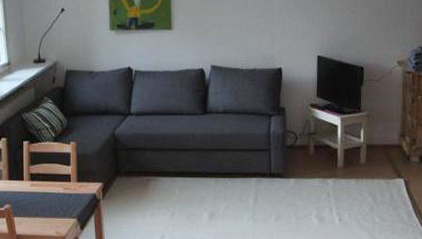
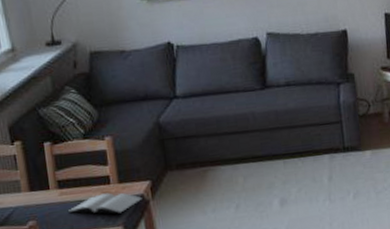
book: none [35,189,94,208] -> present [67,193,142,214]

